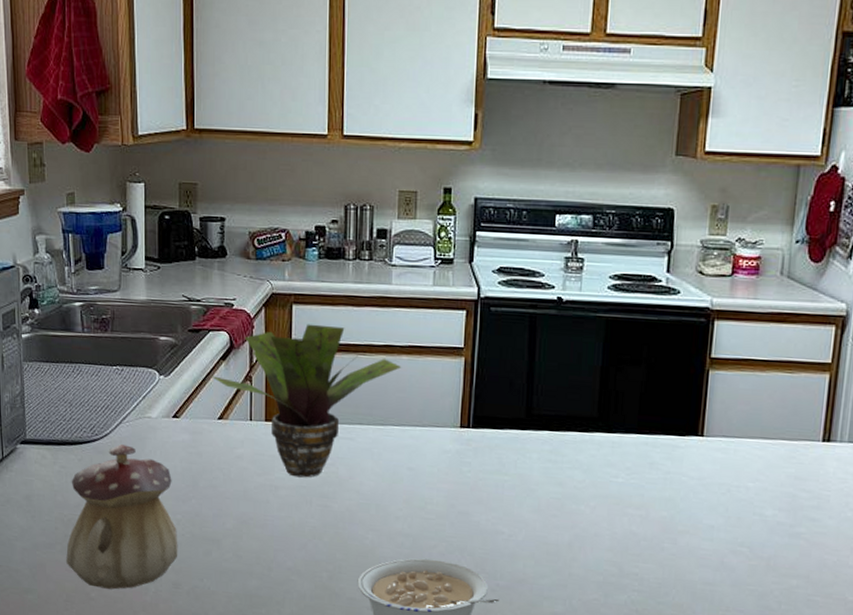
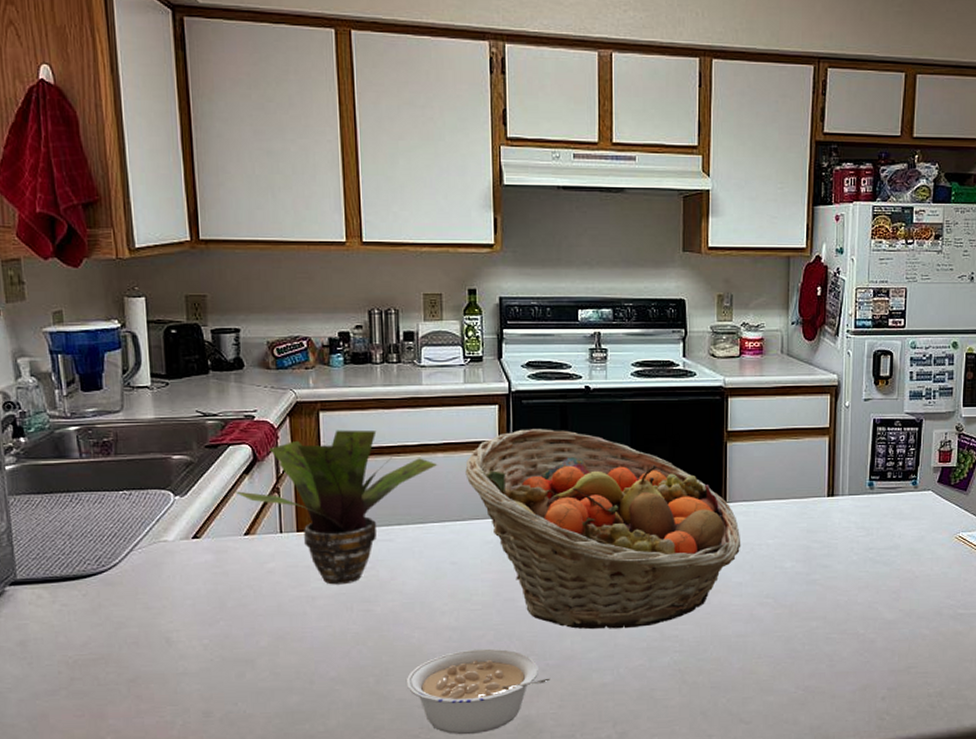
teapot: present [66,444,178,590] -> none [73,573,208,730]
fruit basket: none [428,337,717,560] -> present [465,429,741,630]

